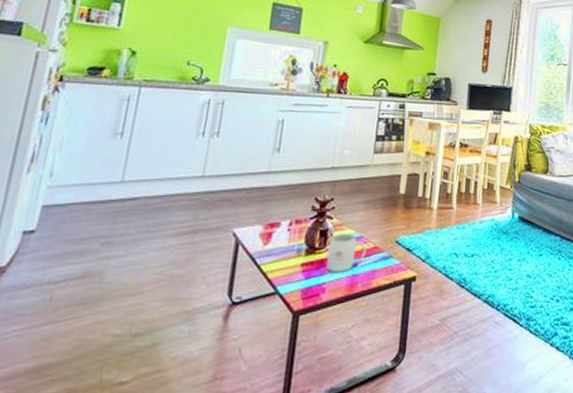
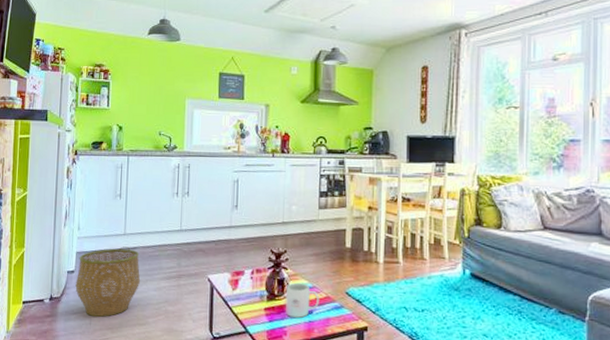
basket: none [33,197,140,289] -> present [75,246,141,317]

